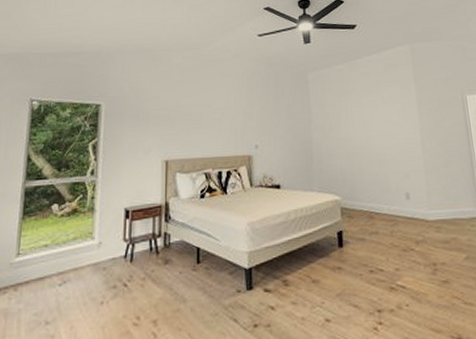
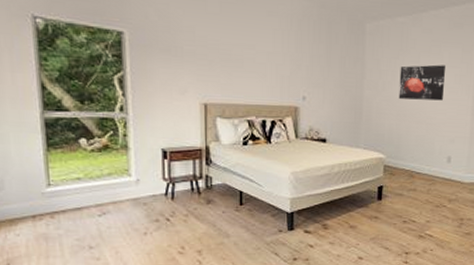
wall art: none [344,102,390,138] -> present [398,64,445,101]

